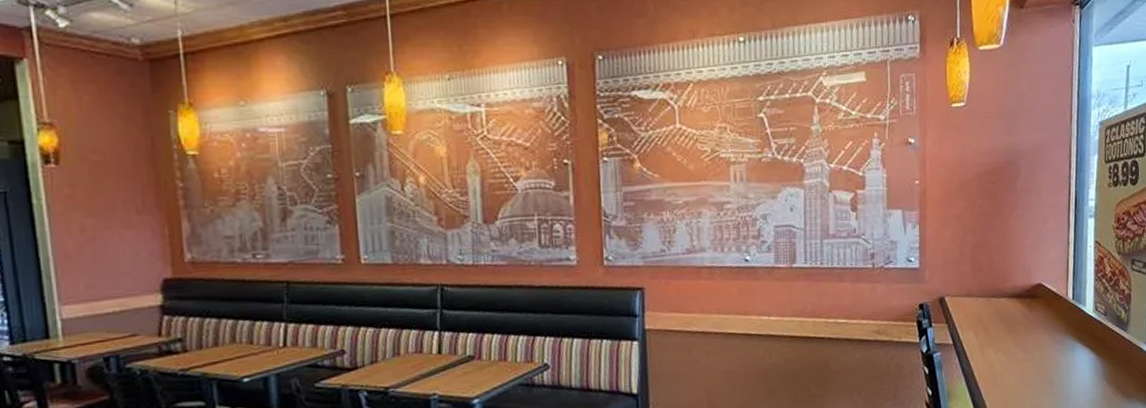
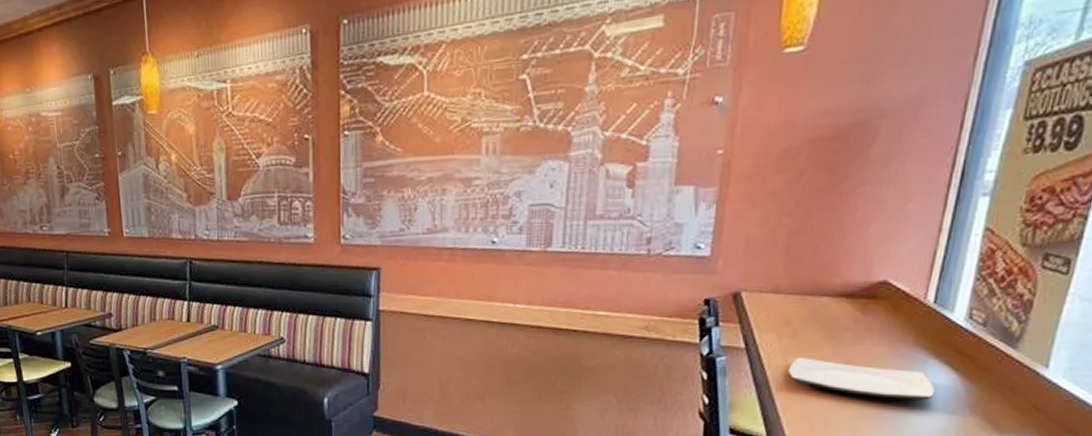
plate: none [985,348,1083,378] -> present [788,356,935,400]

